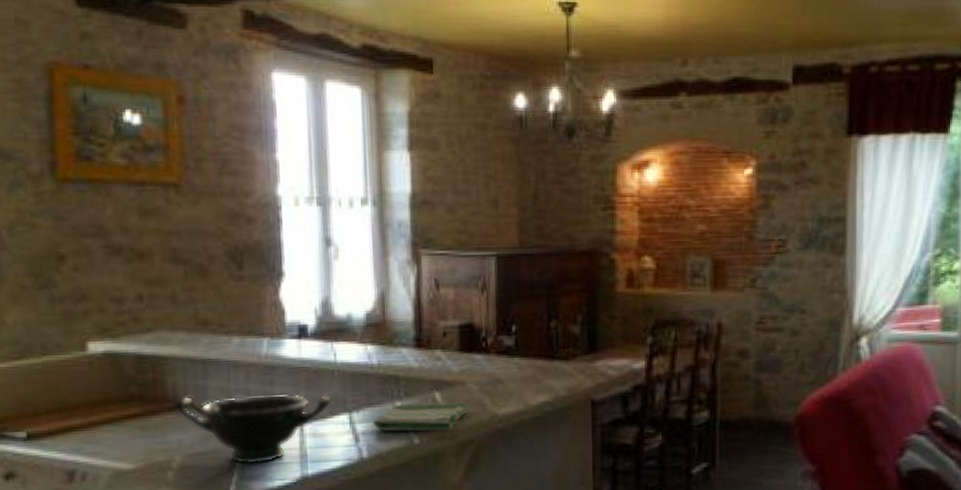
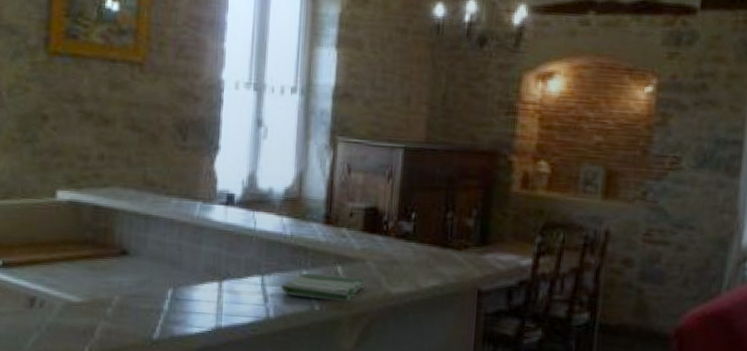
bowl: present [175,393,332,465] -> none [120,245,249,311]

